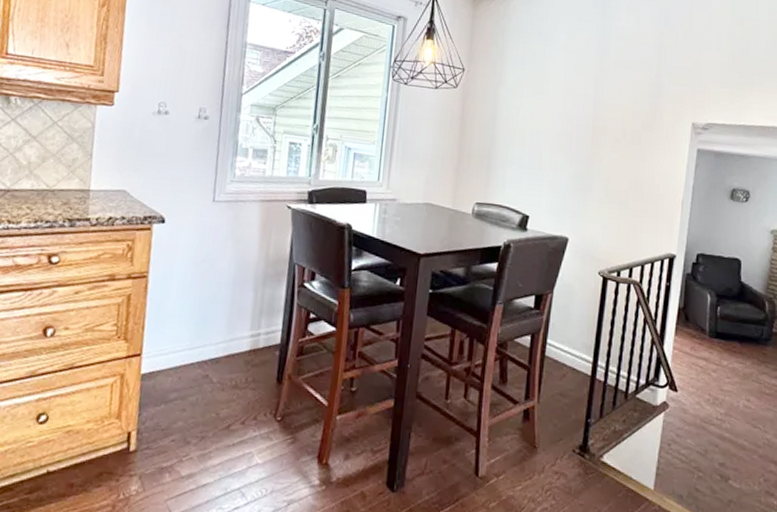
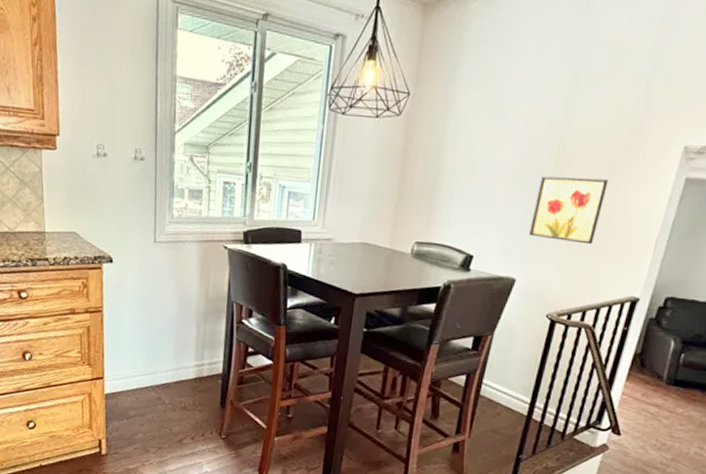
wall art: none [575,144,637,206] -> present [528,176,609,245]

